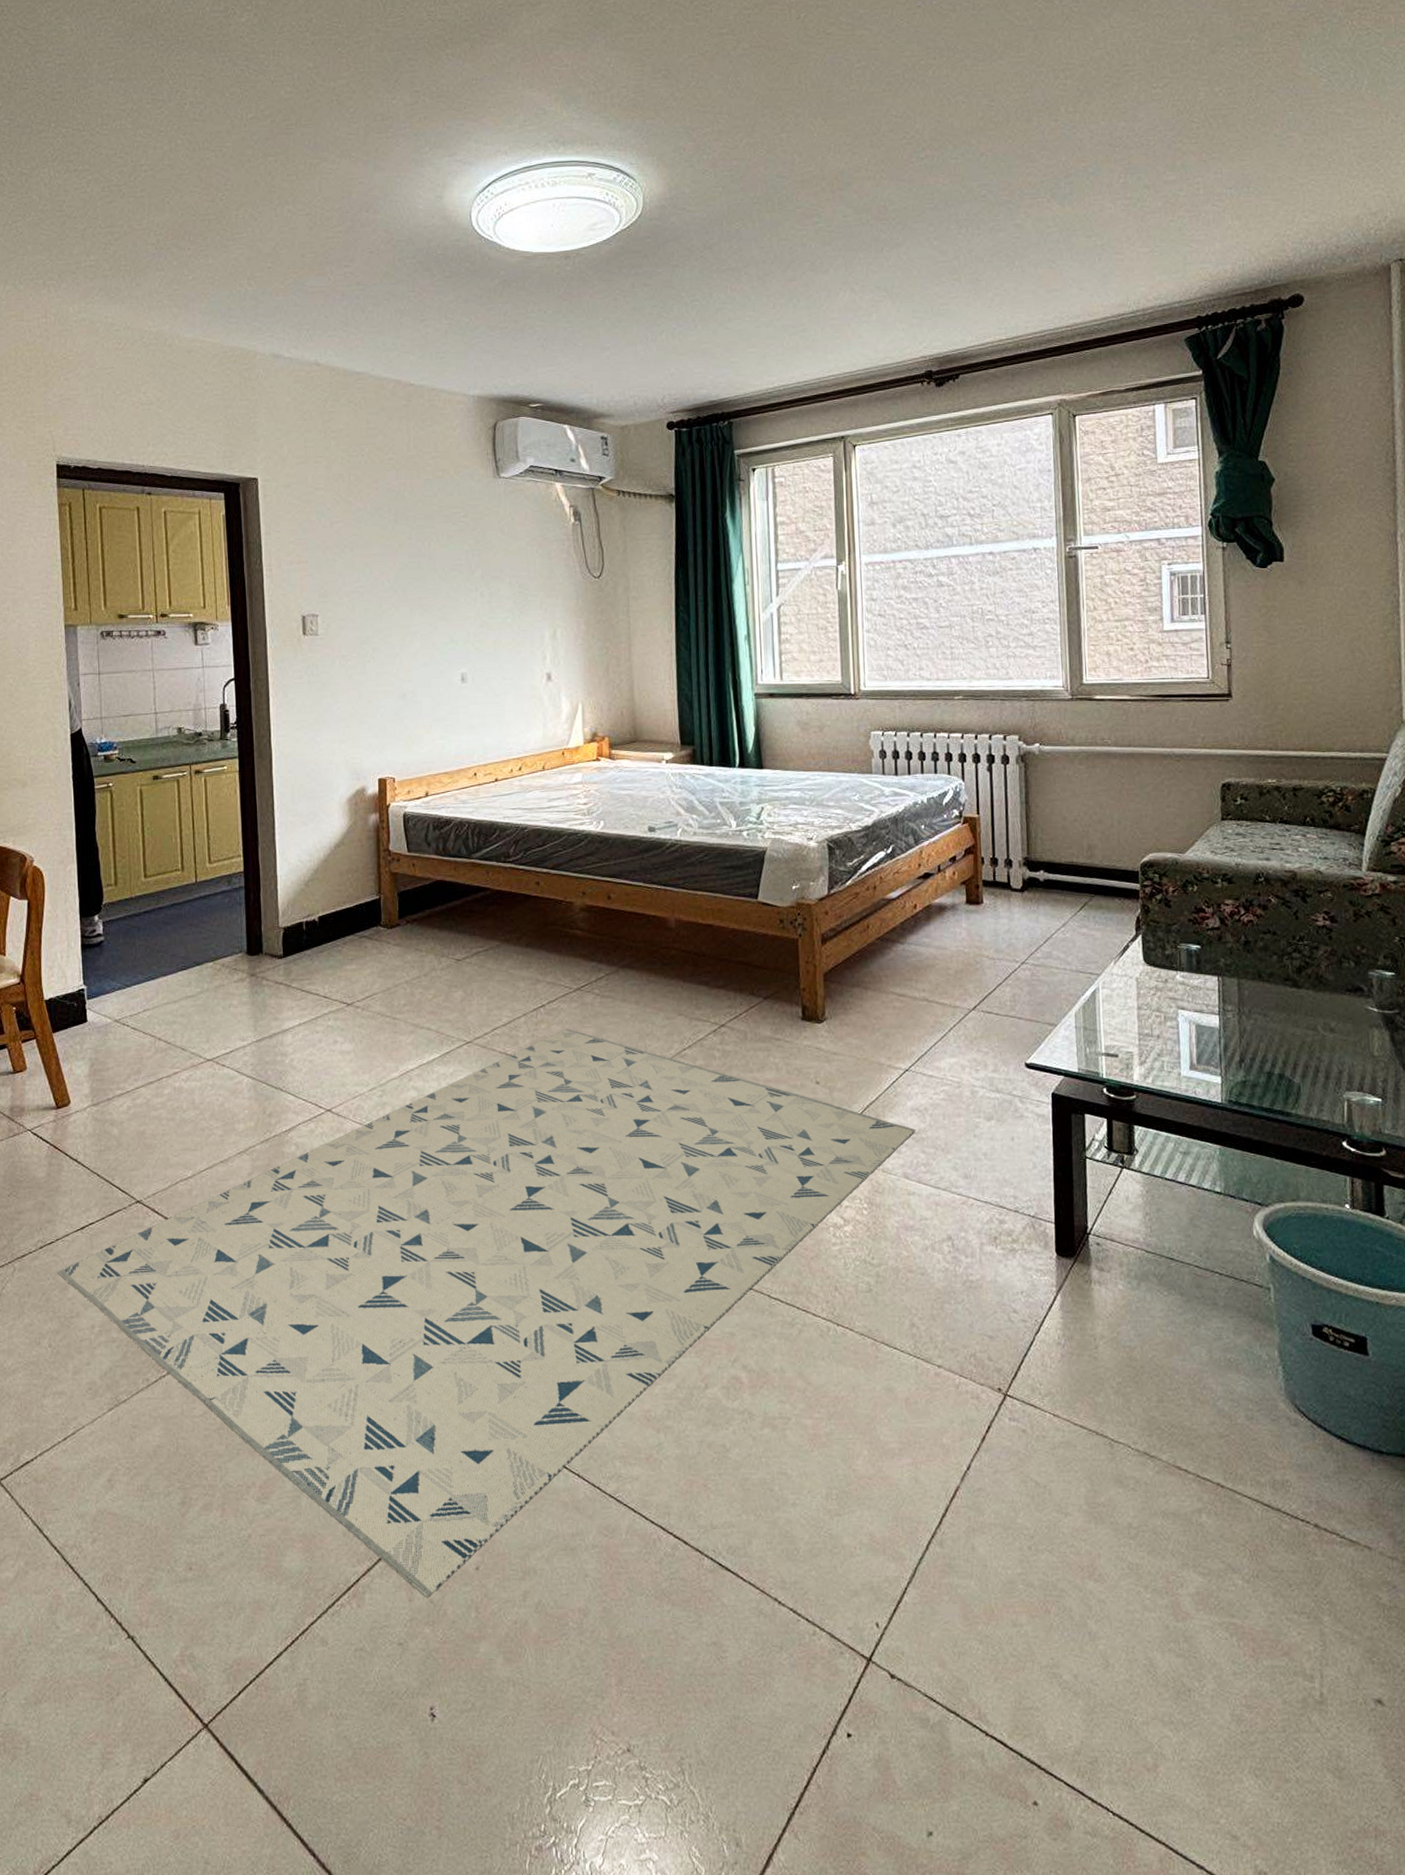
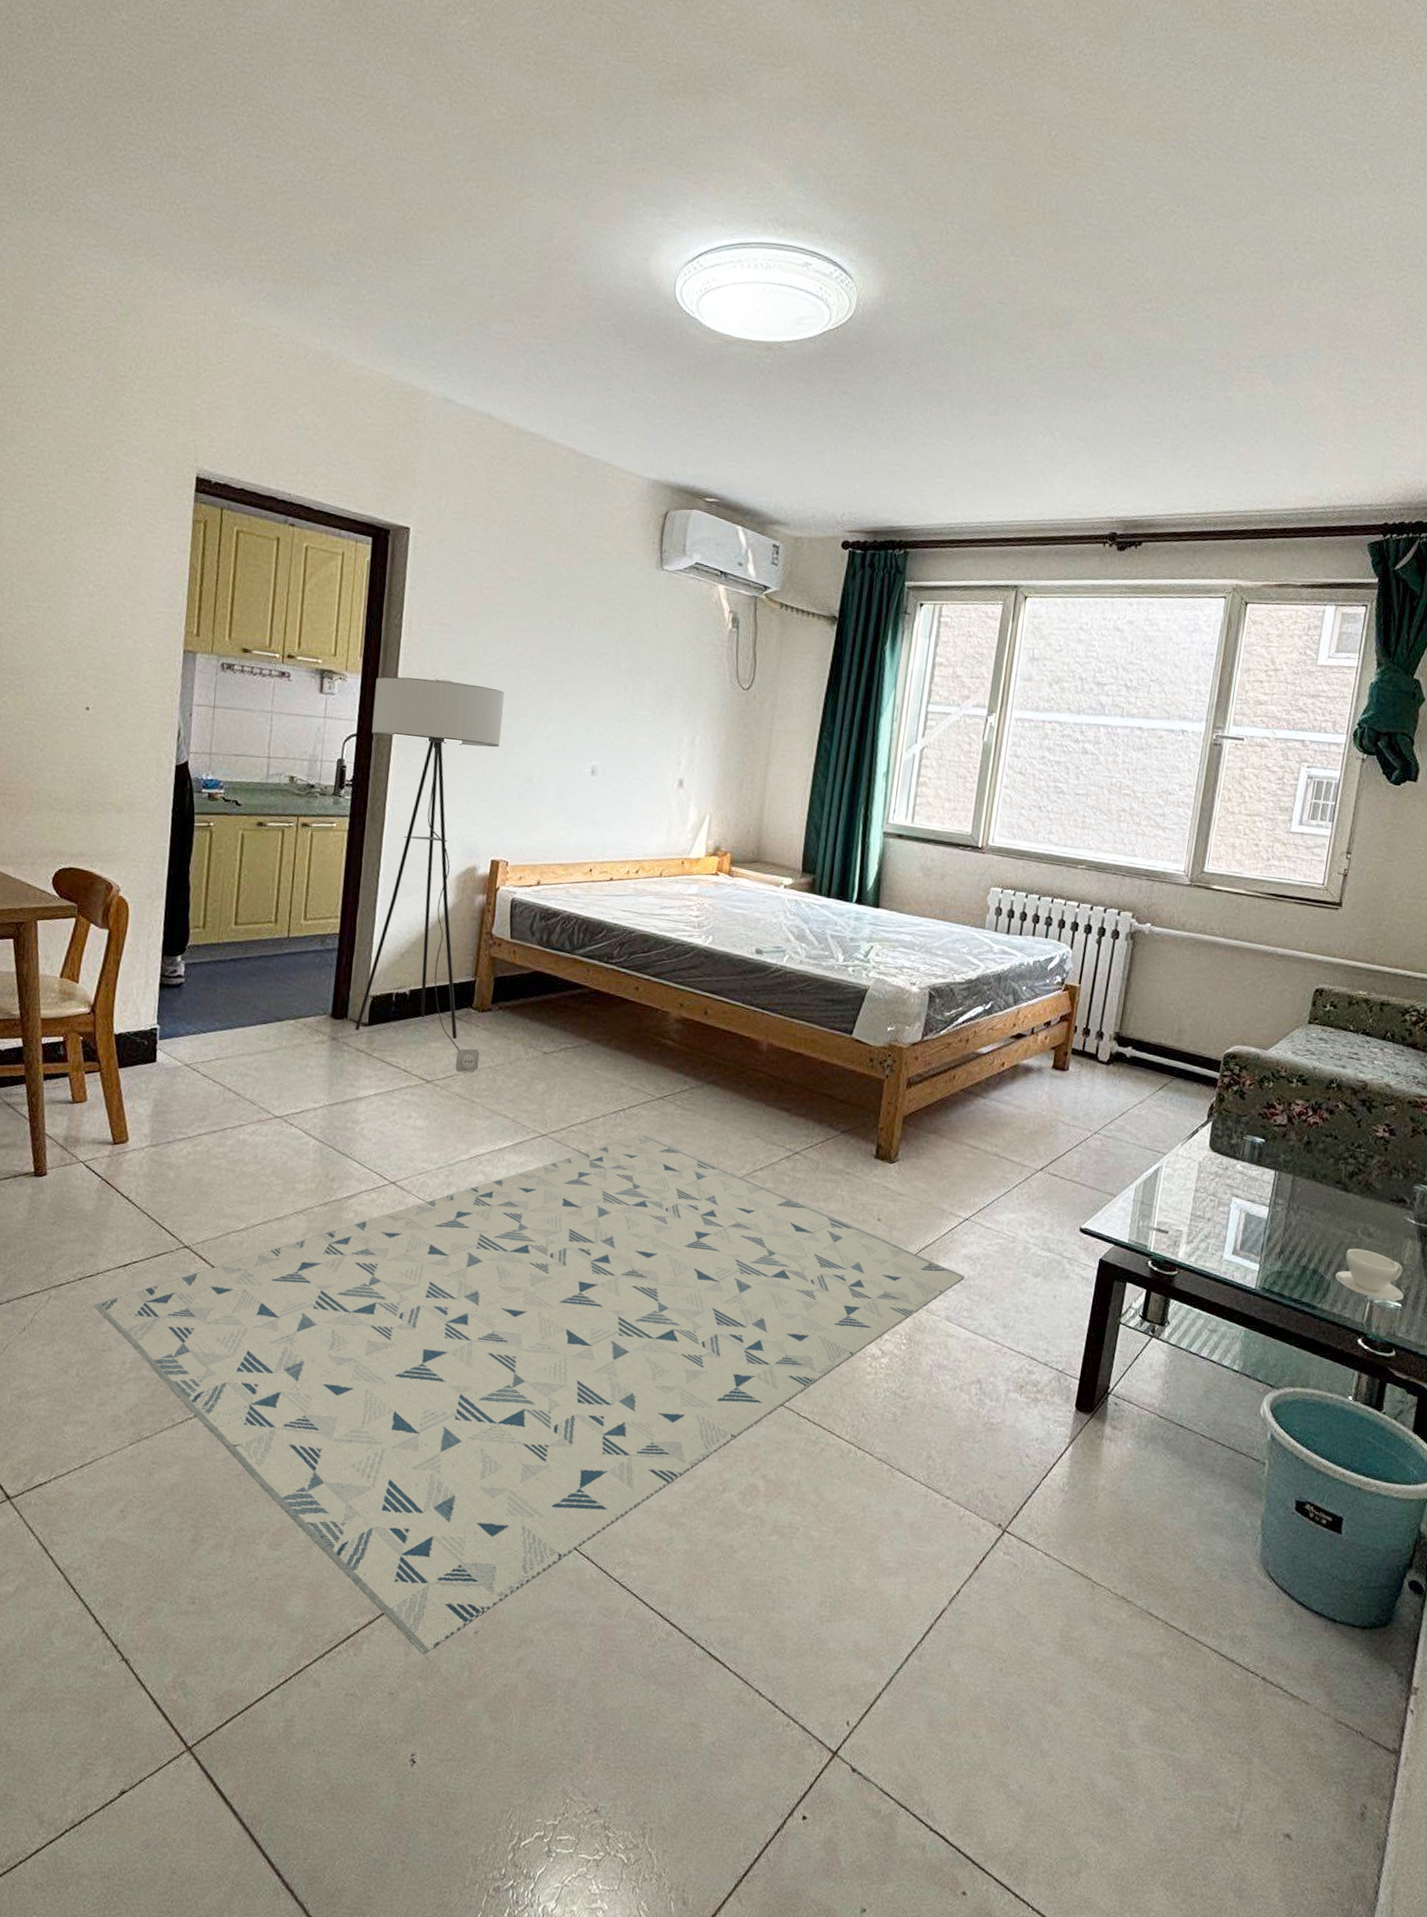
floor lamp: none [246,614,395,991] -> present [354,676,505,1073]
teacup: none [1303,1046,1382,1097] -> present [1335,1248,1404,1301]

